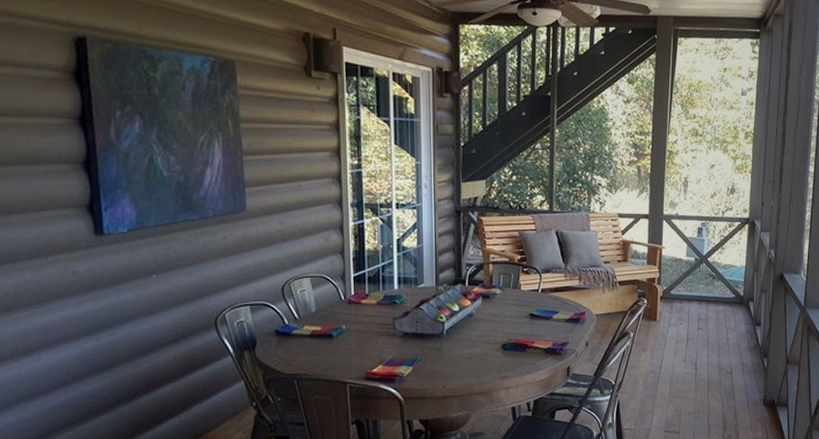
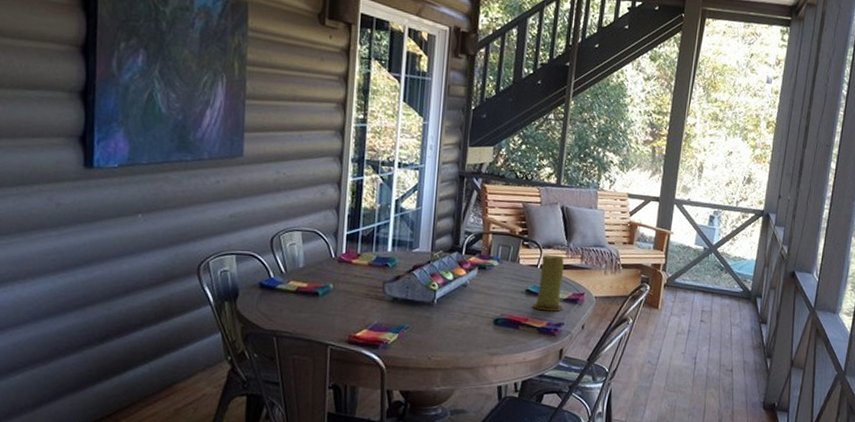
candle: none [537,278,567,332] -> present [532,254,564,312]

